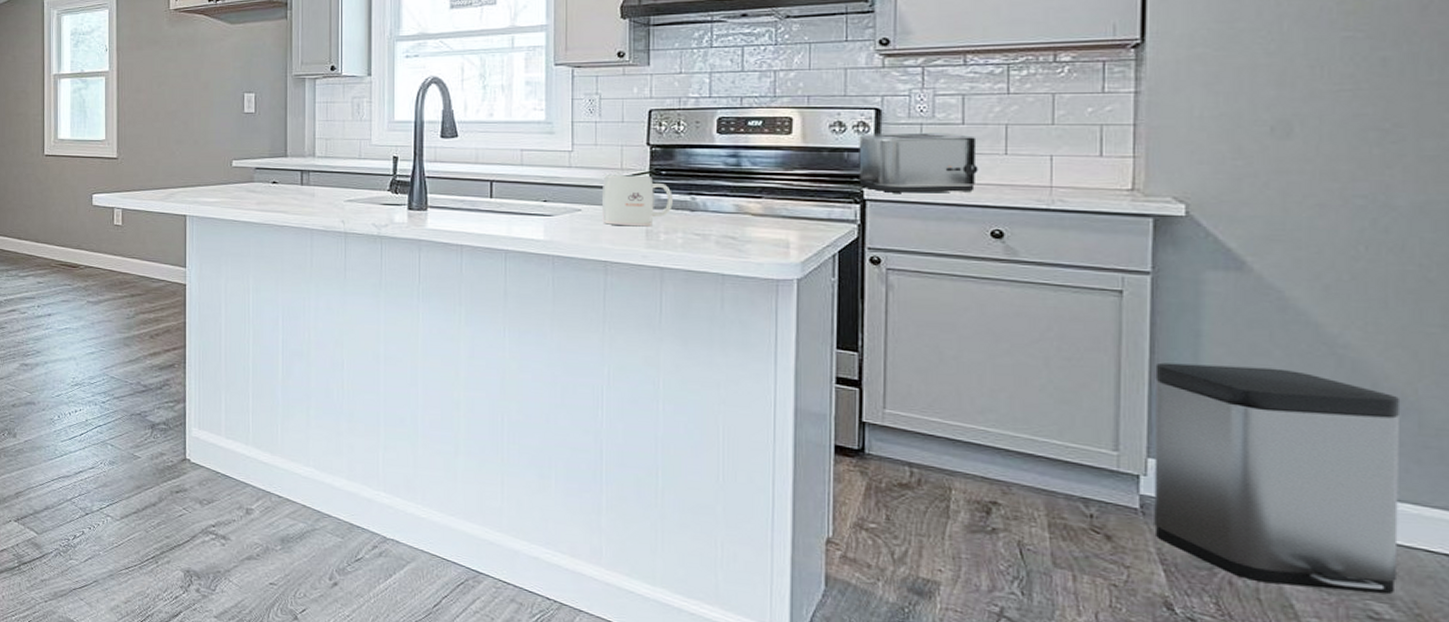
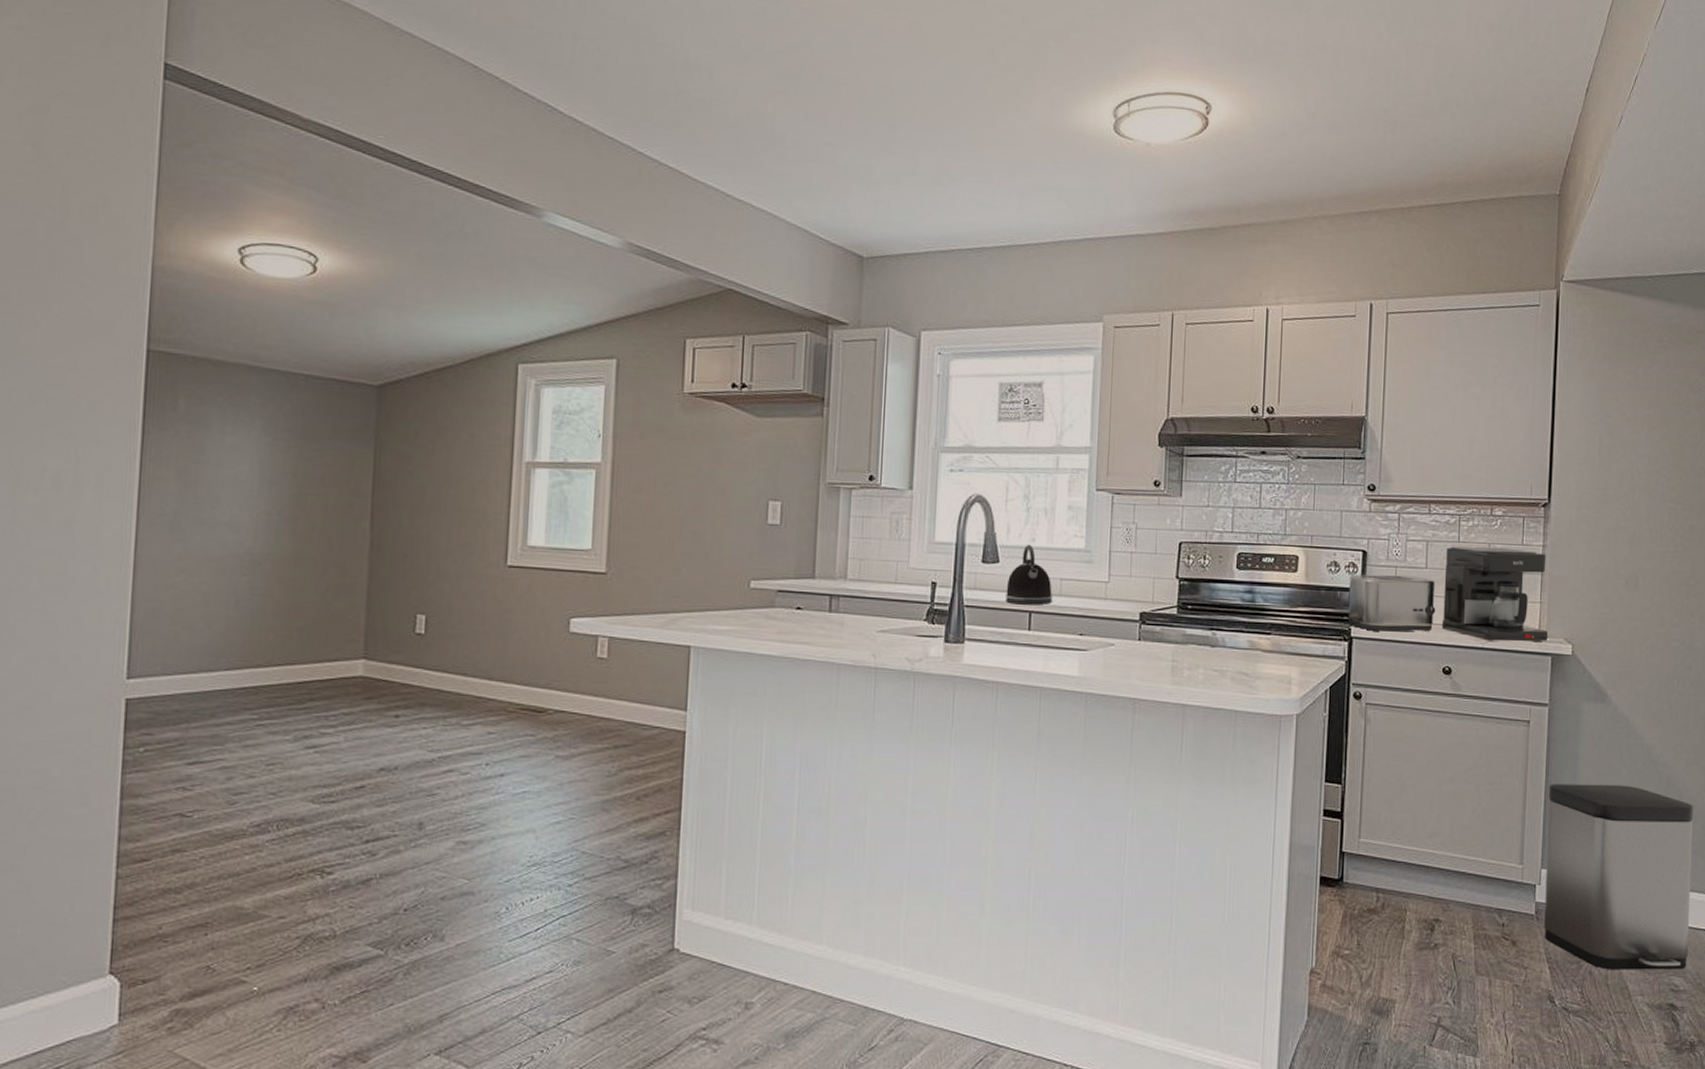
kettle: none [465,119,514,175] -> present [1004,544,1053,605]
mug: present [602,175,673,227] -> none [1133,608,1197,663]
coffee maker: none [987,97,1148,202] -> present [1441,546,1549,642]

